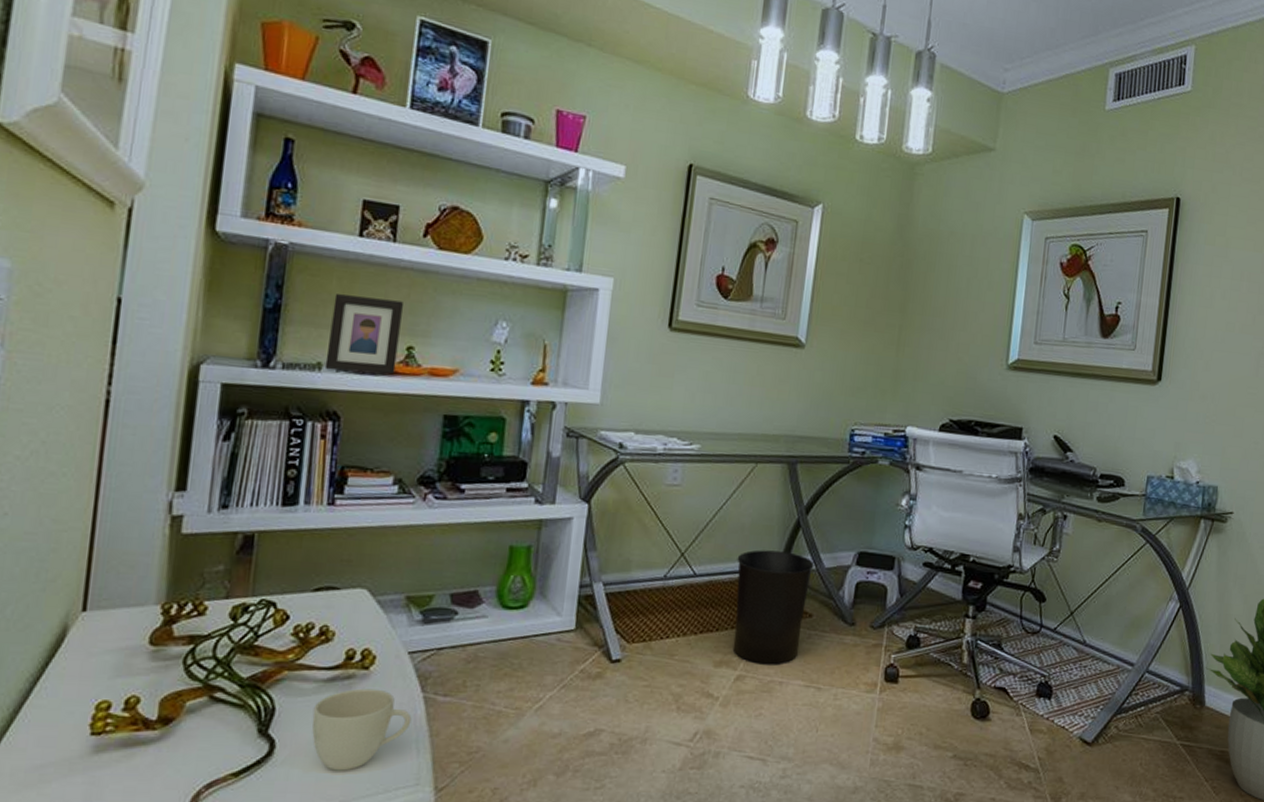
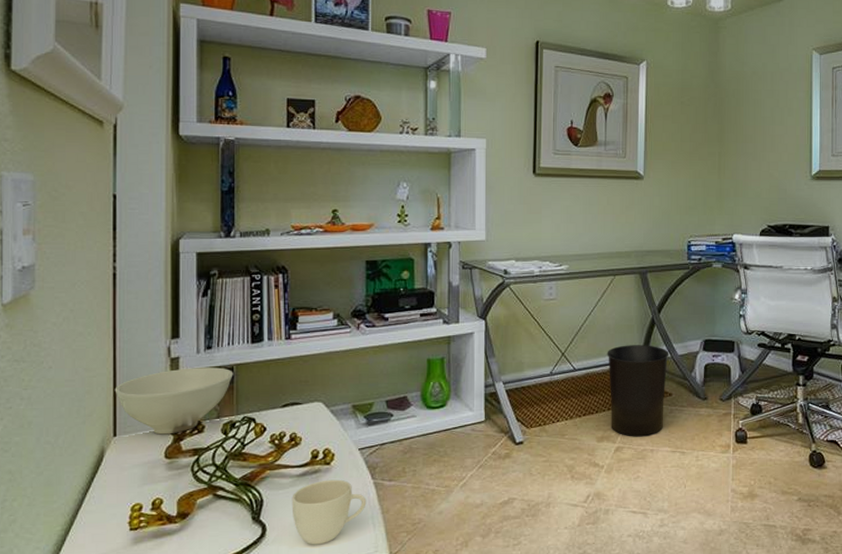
bowl: none [90,530,254,615] -> present [114,367,233,435]
picture frame: present [325,294,403,375] -> none [272,174,326,234]

